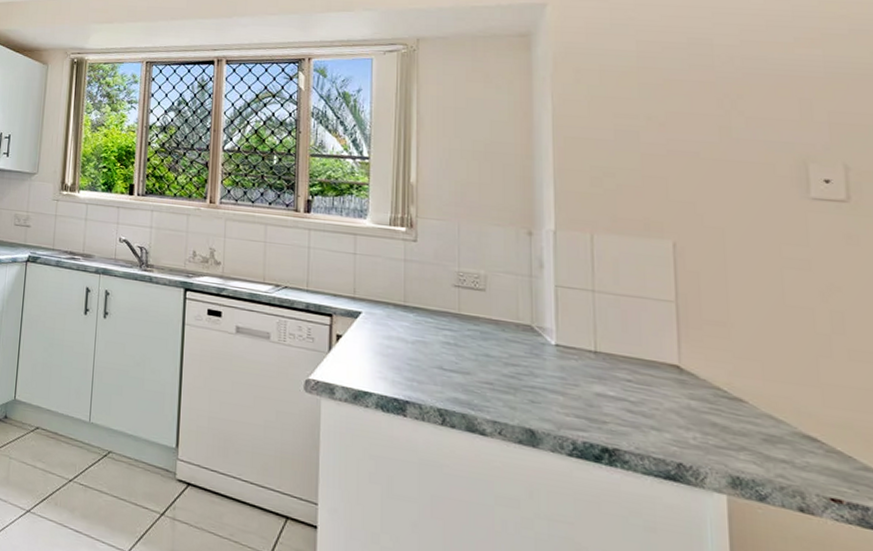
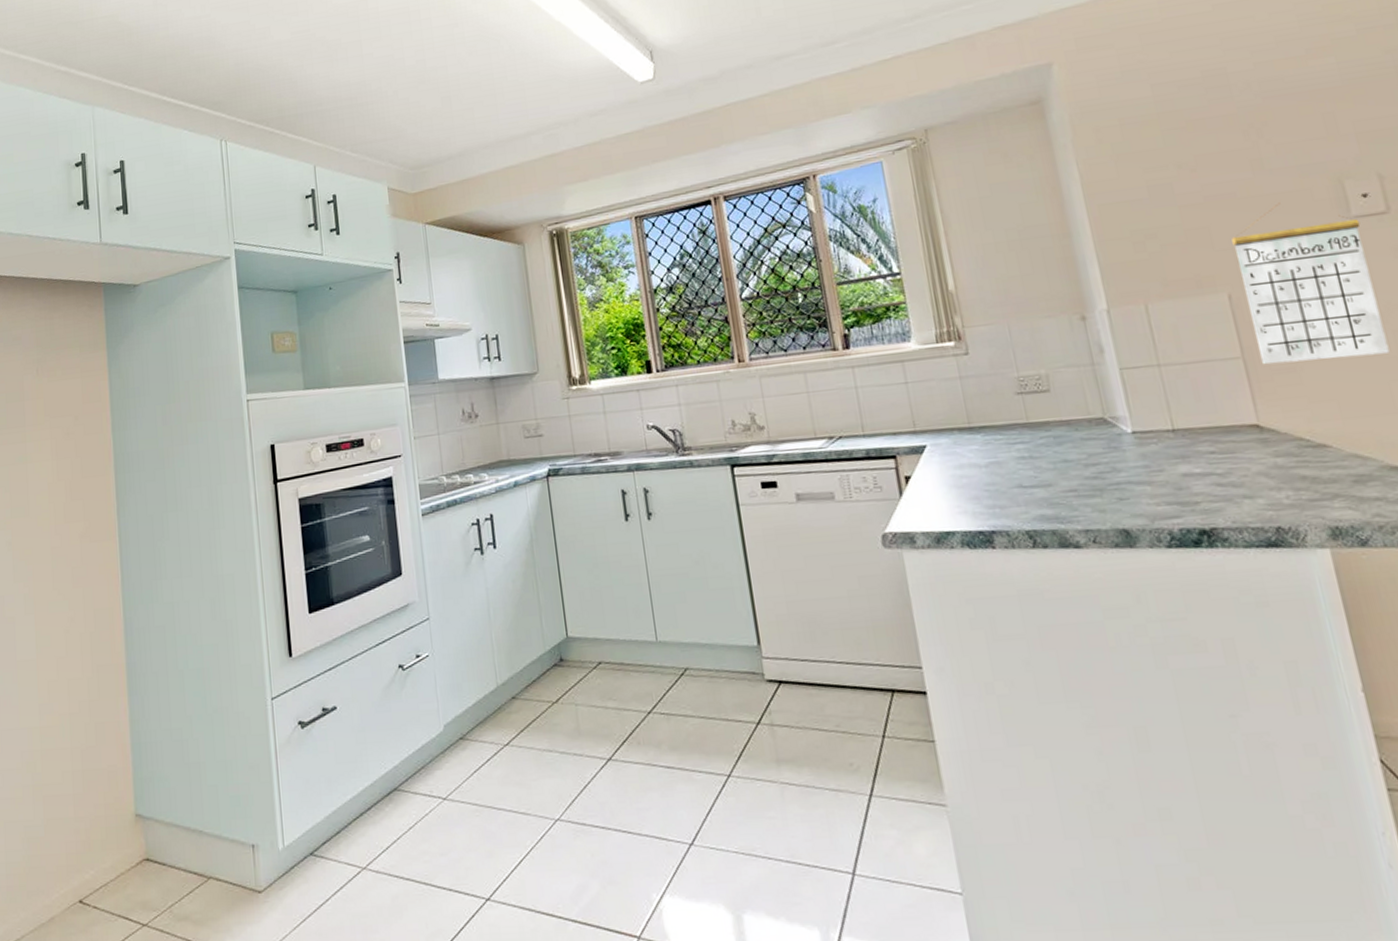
calendar: none [687,170,824,330] -> present [1232,203,1390,365]

